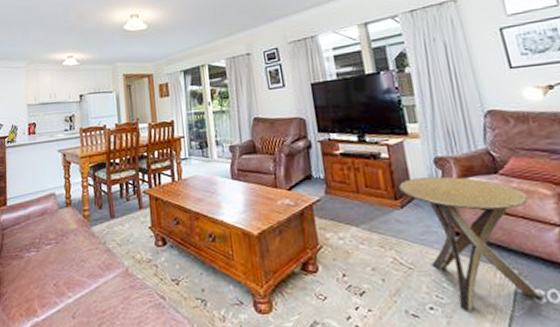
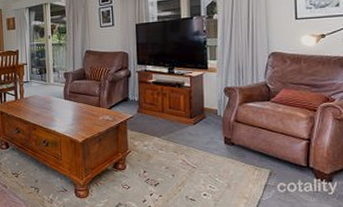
side table: present [399,176,542,311] -> none [195,102,288,197]

